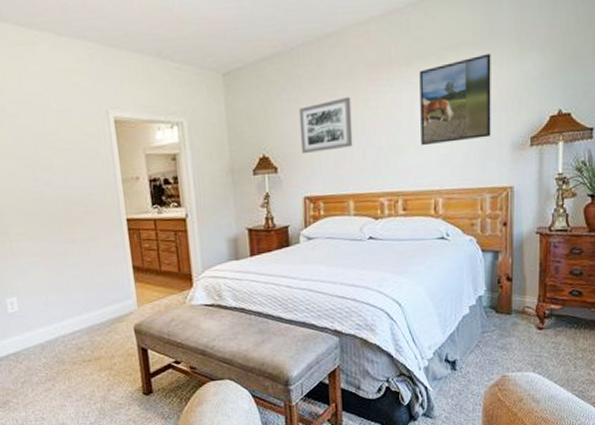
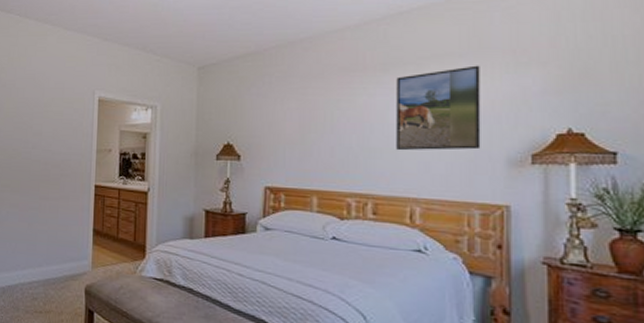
wall art: present [298,96,353,155] -> none [266,96,321,146]

